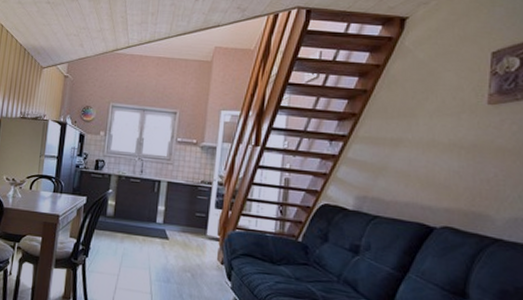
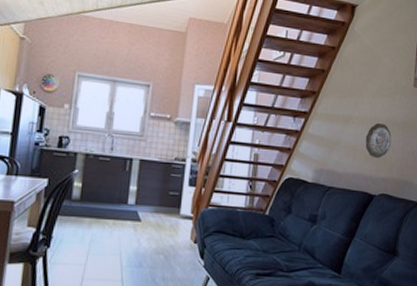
decorative plate: none [421,146,457,187] -> present [365,123,392,159]

